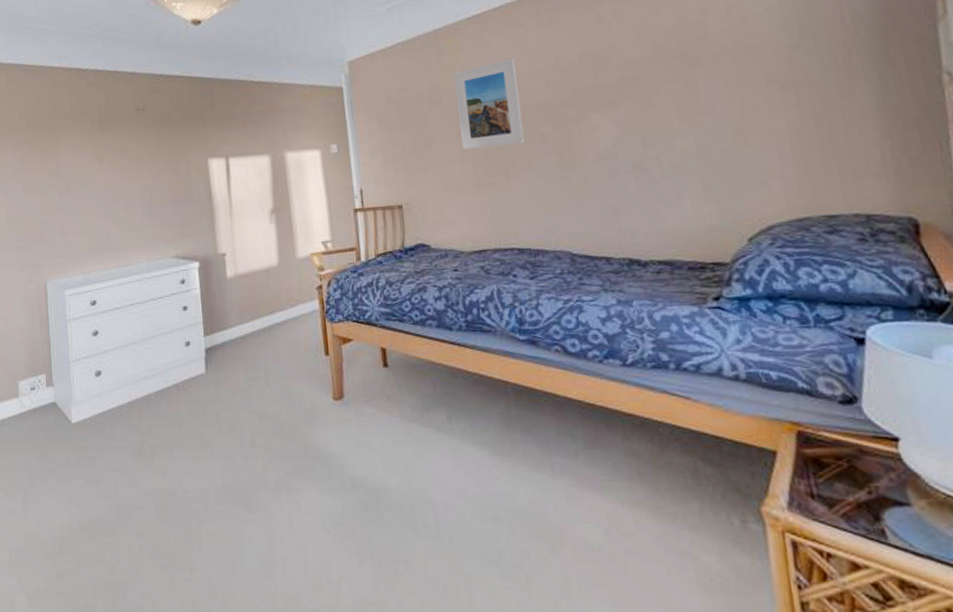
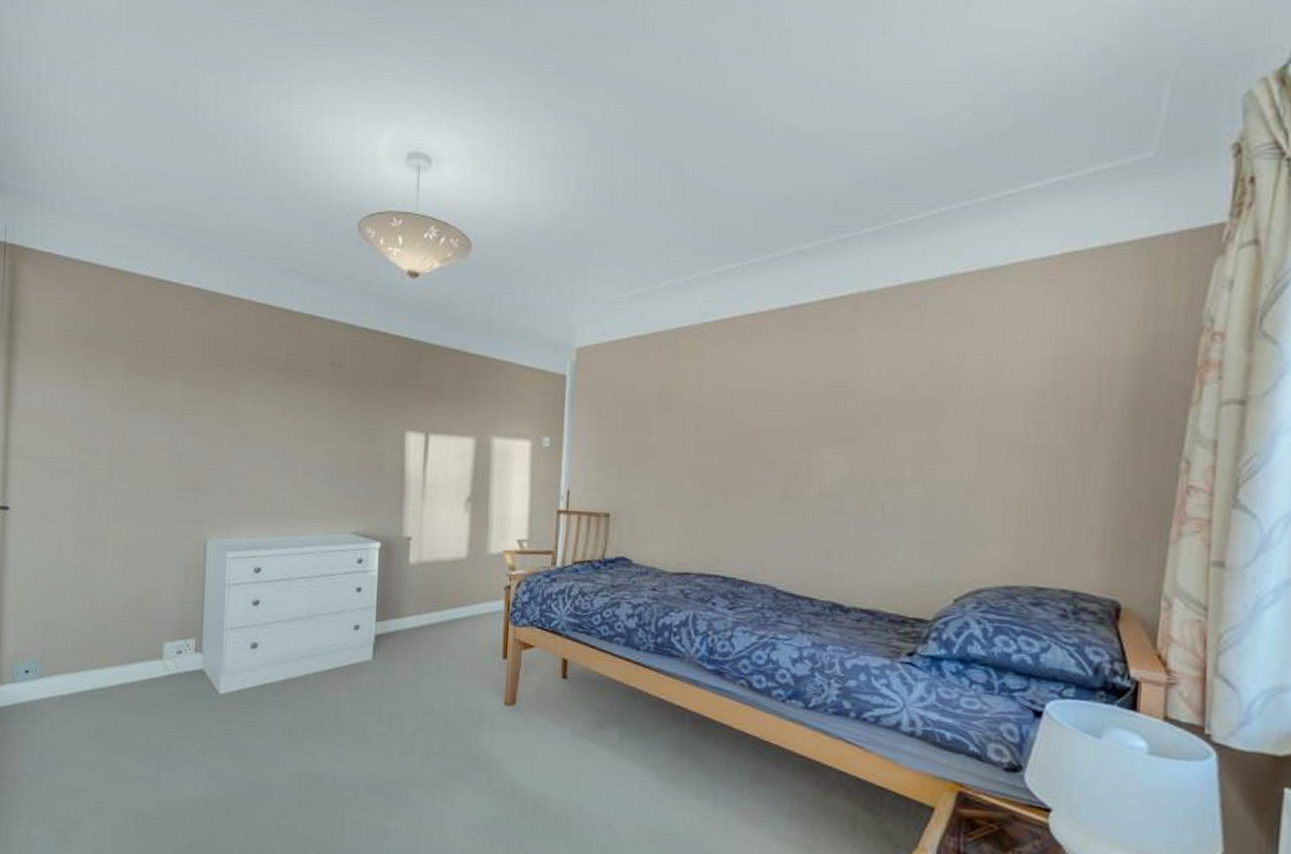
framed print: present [454,58,525,150] -> none [683,373,757,468]

